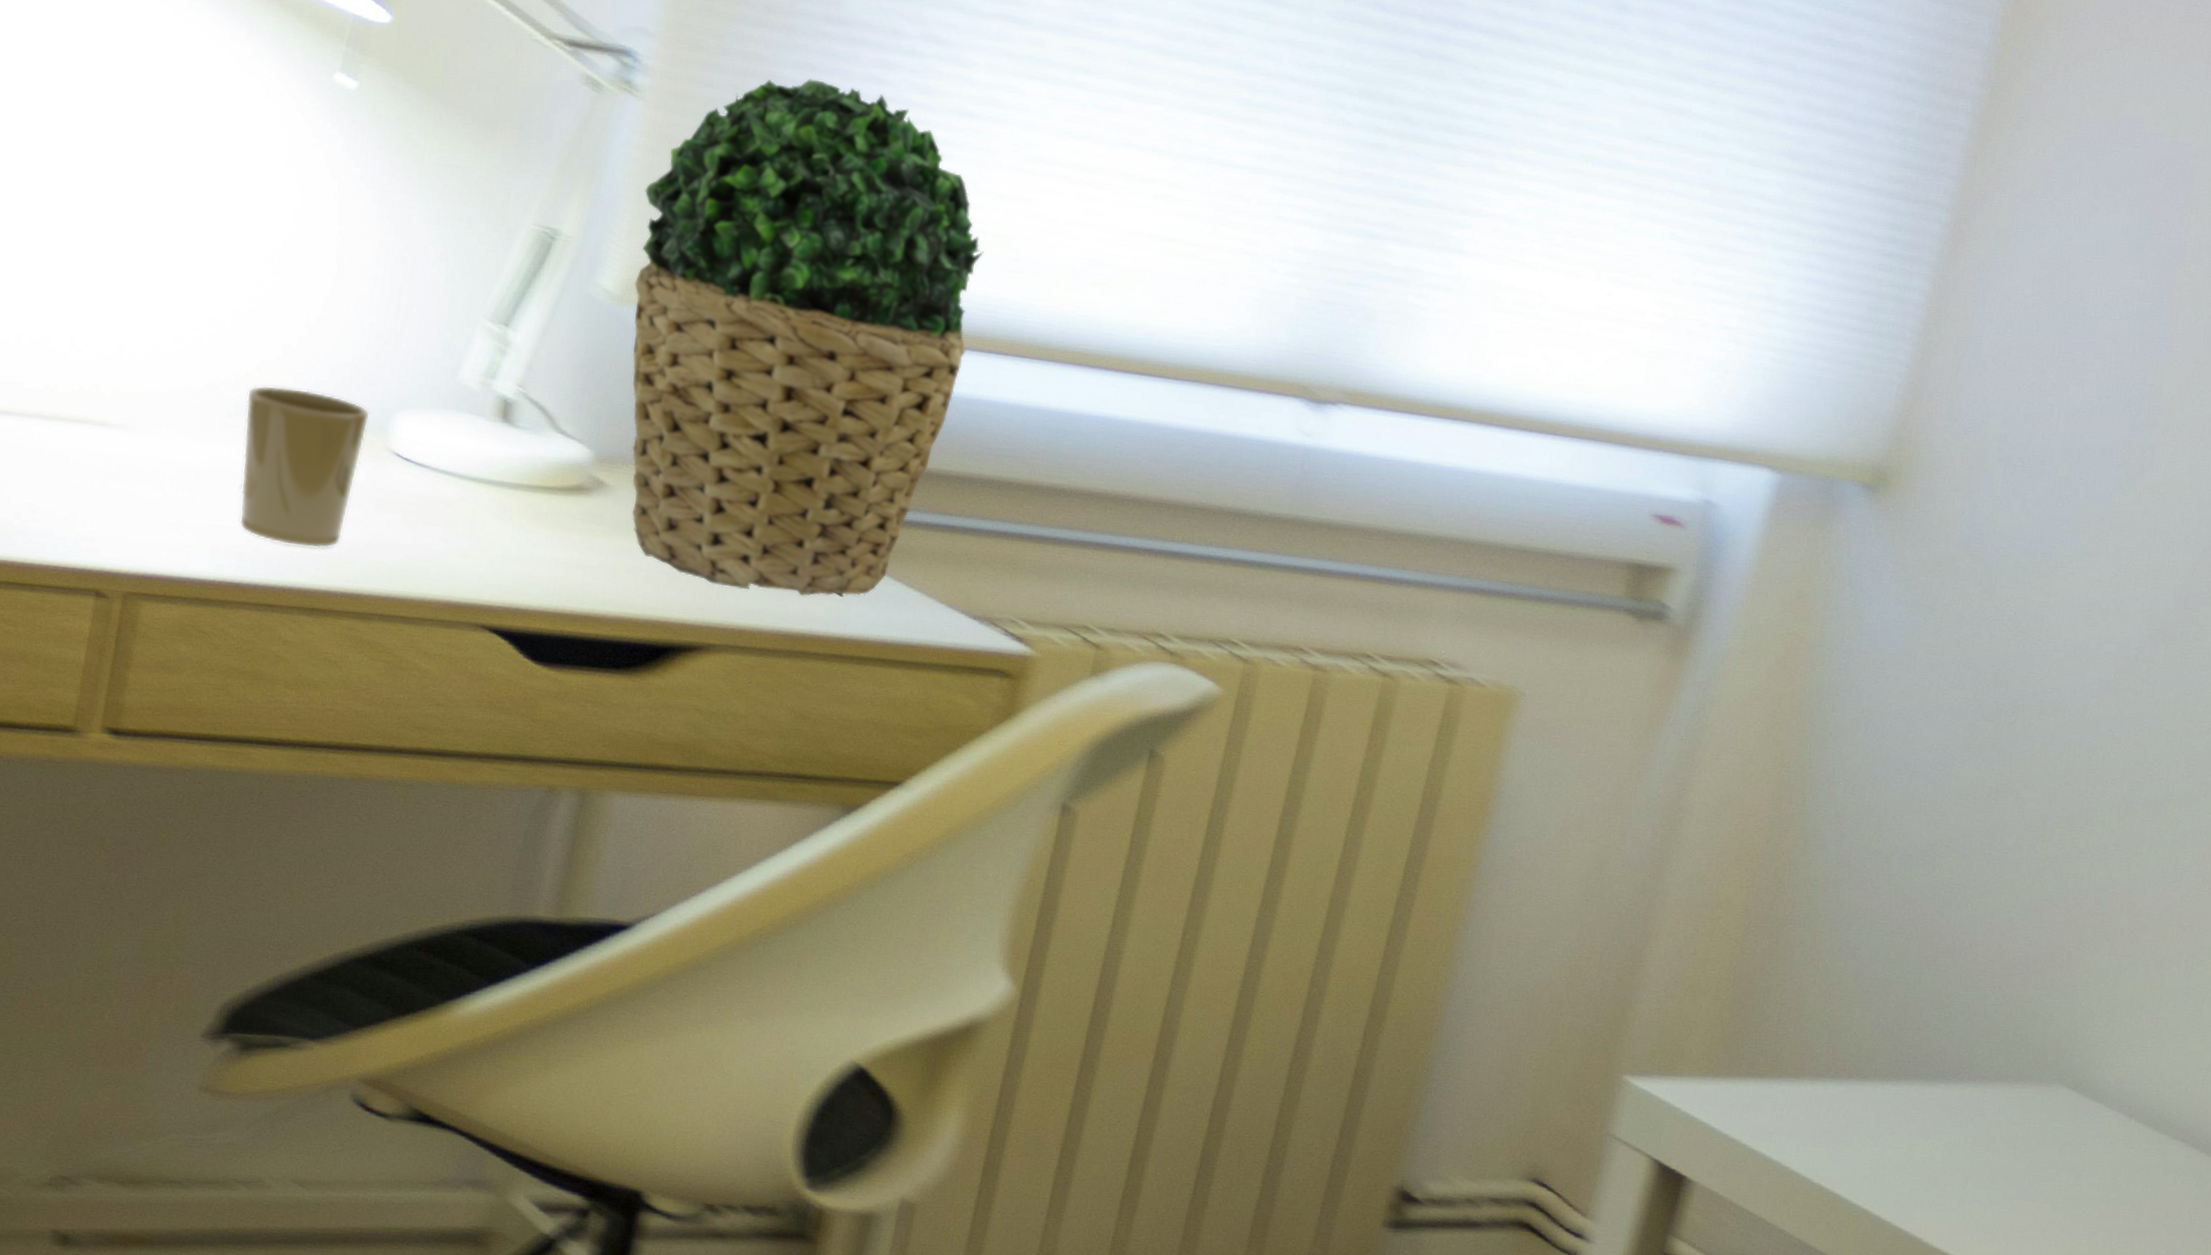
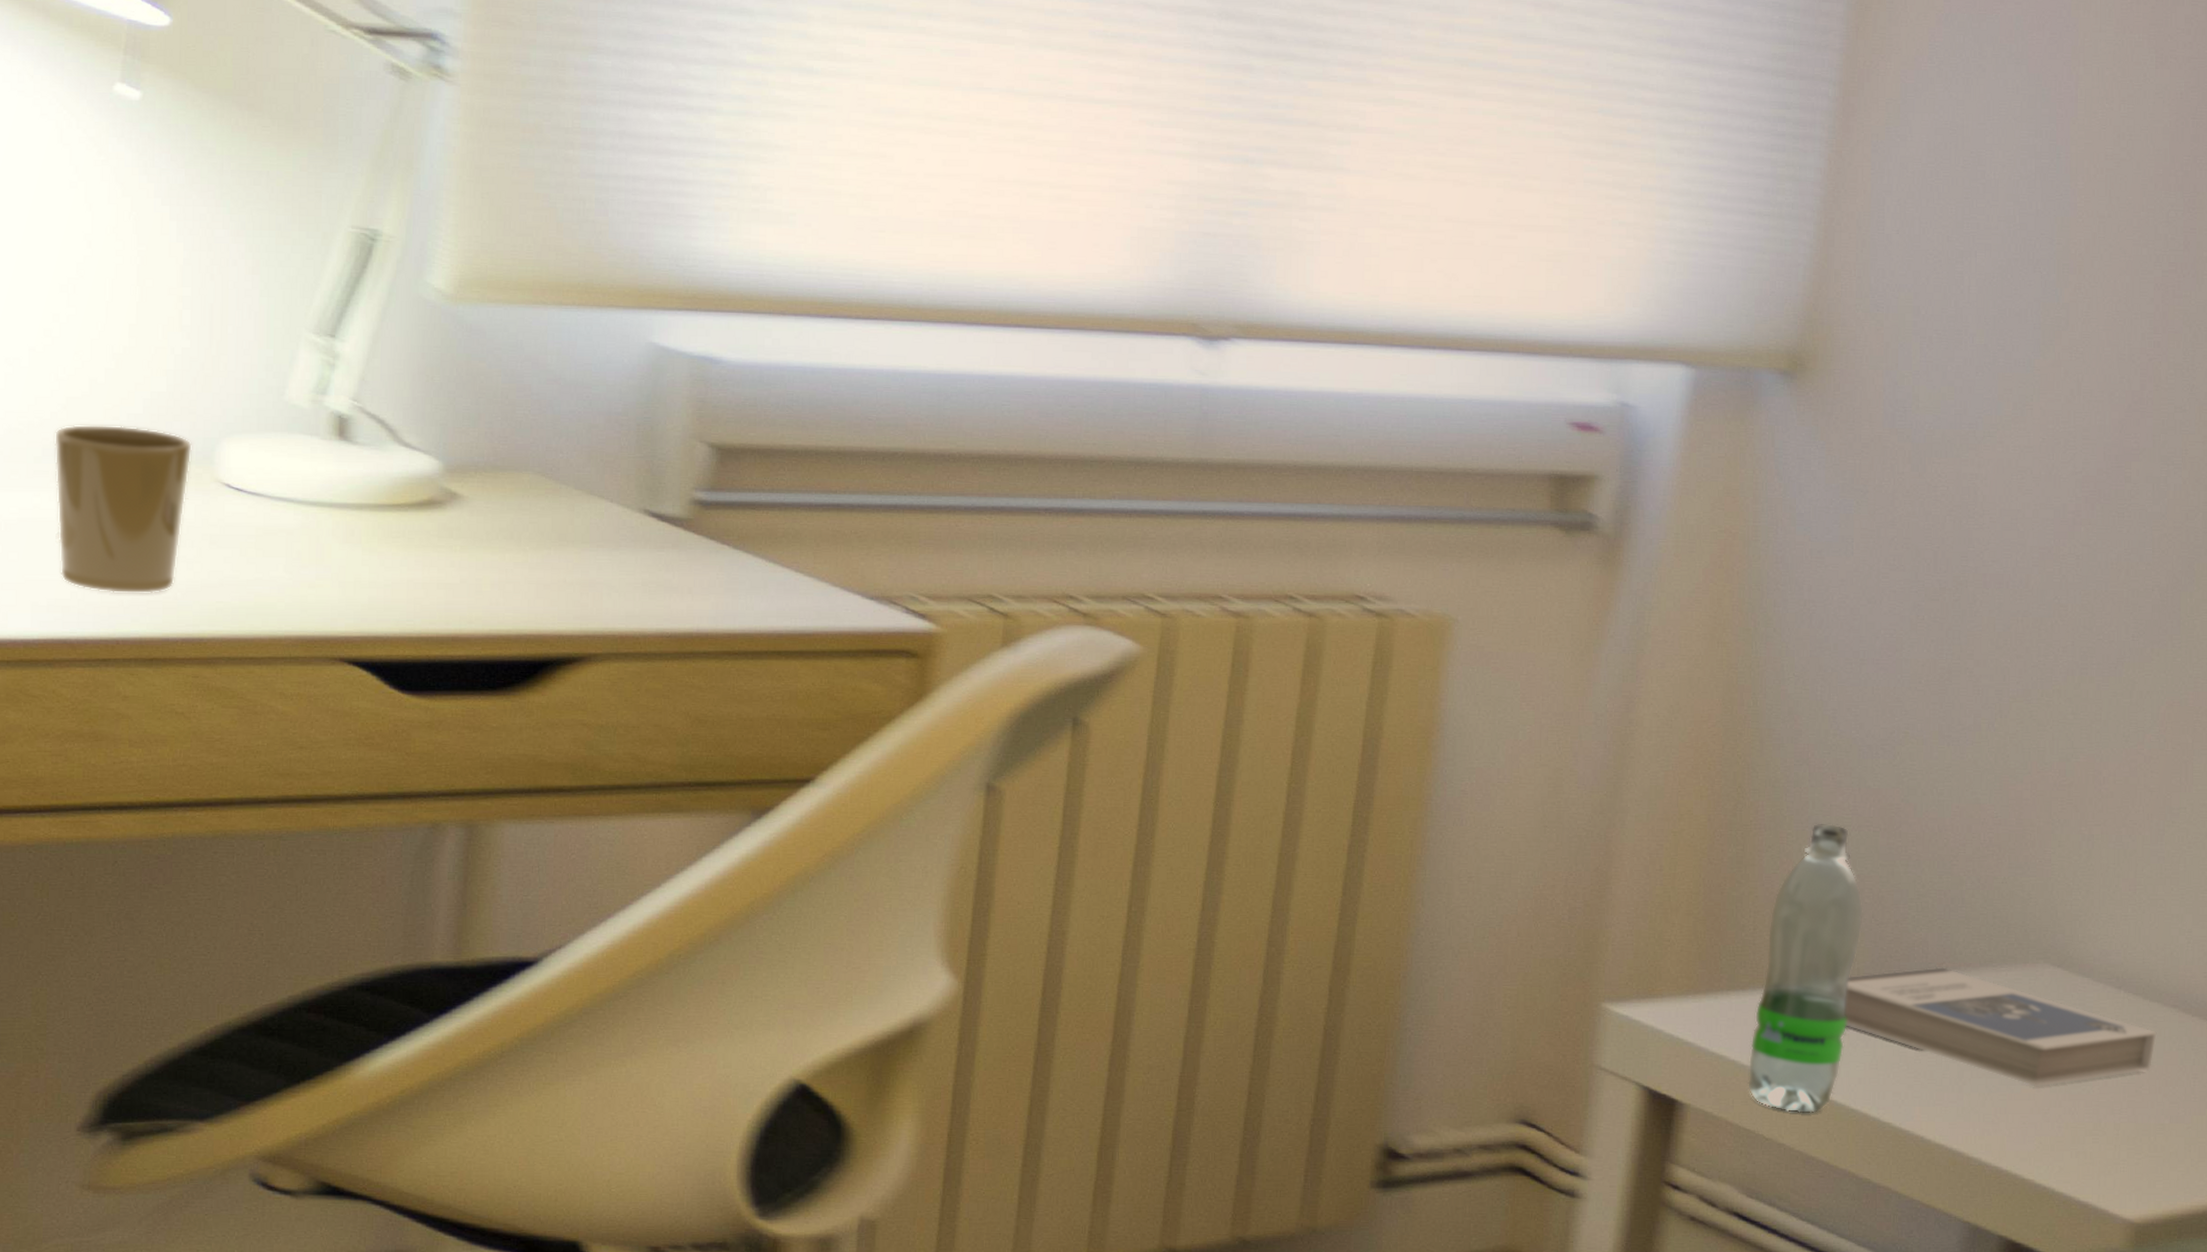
potted plant: present [631,79,984,597] -> none [467,48,840,594]
bottle: none [1755,925,1887,1204] -> present [1748,823,1863,1113]
hardback book: none [1857,1075,2163,1204] -> present [1845,967,2157,1087]

